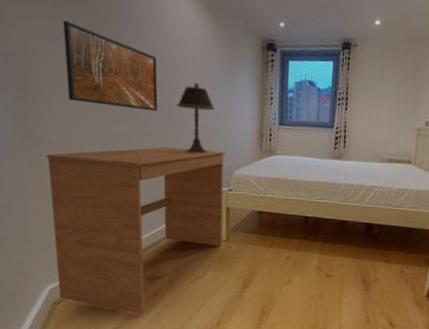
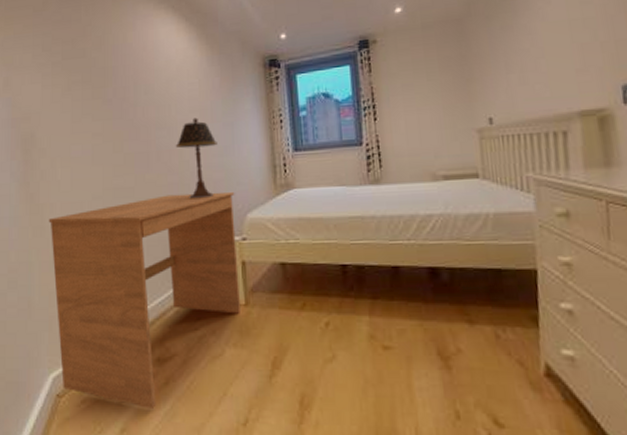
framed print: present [63,20,158,112] -> none [62,77,156,158]

